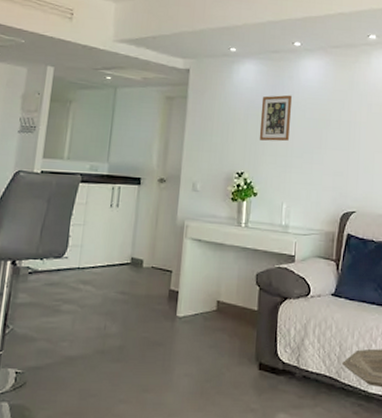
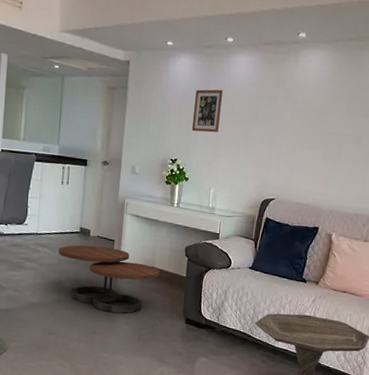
coffee table: none [104,278,227,362] -> present [58,245,160,314]

